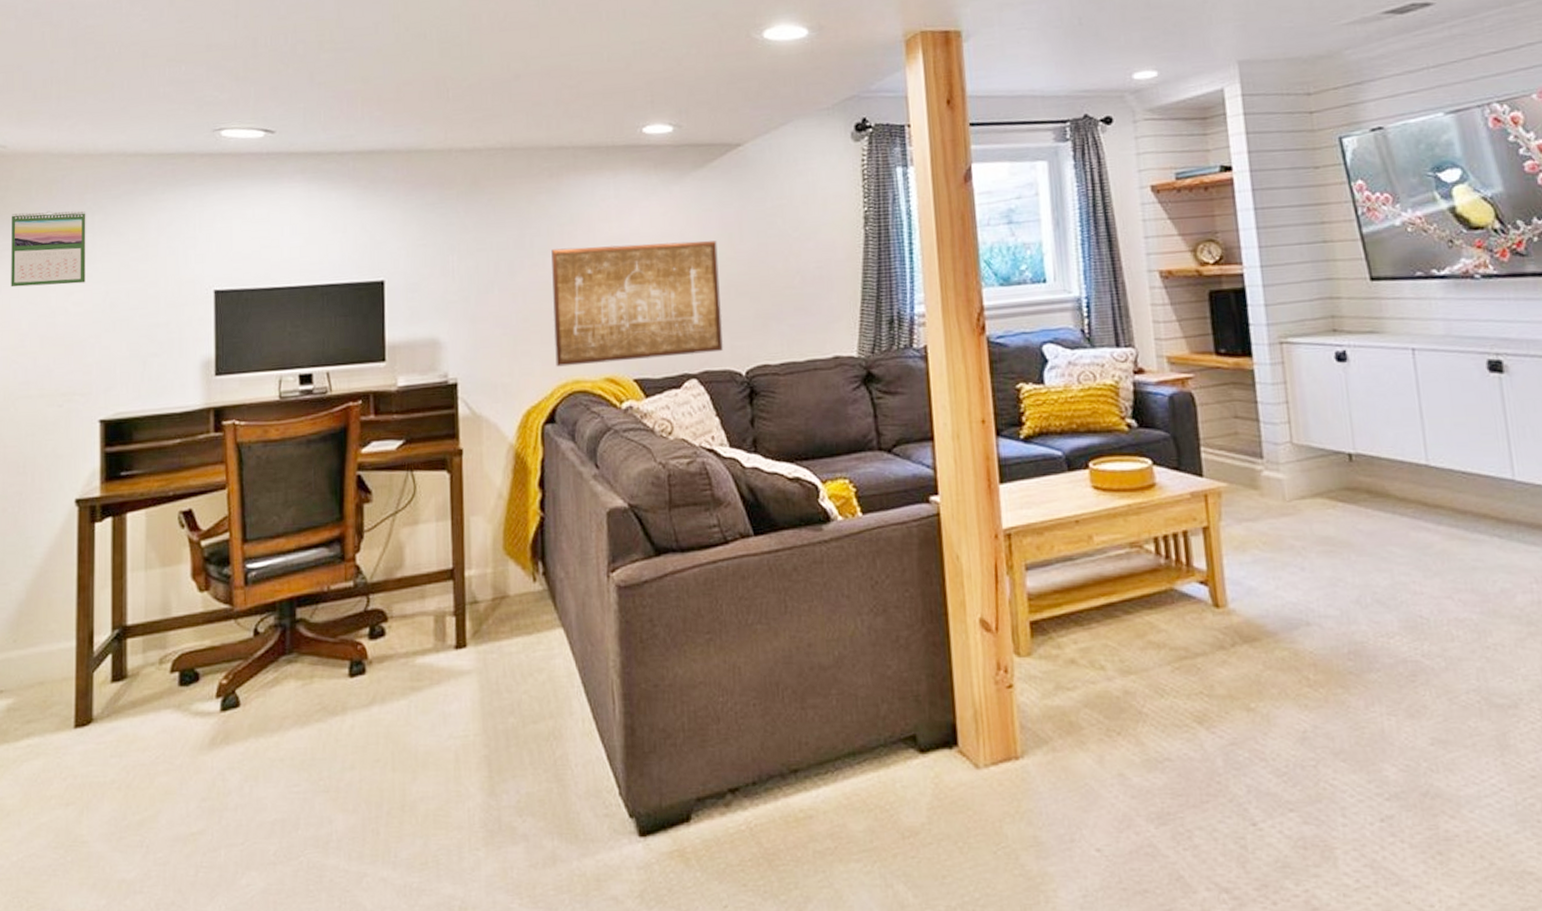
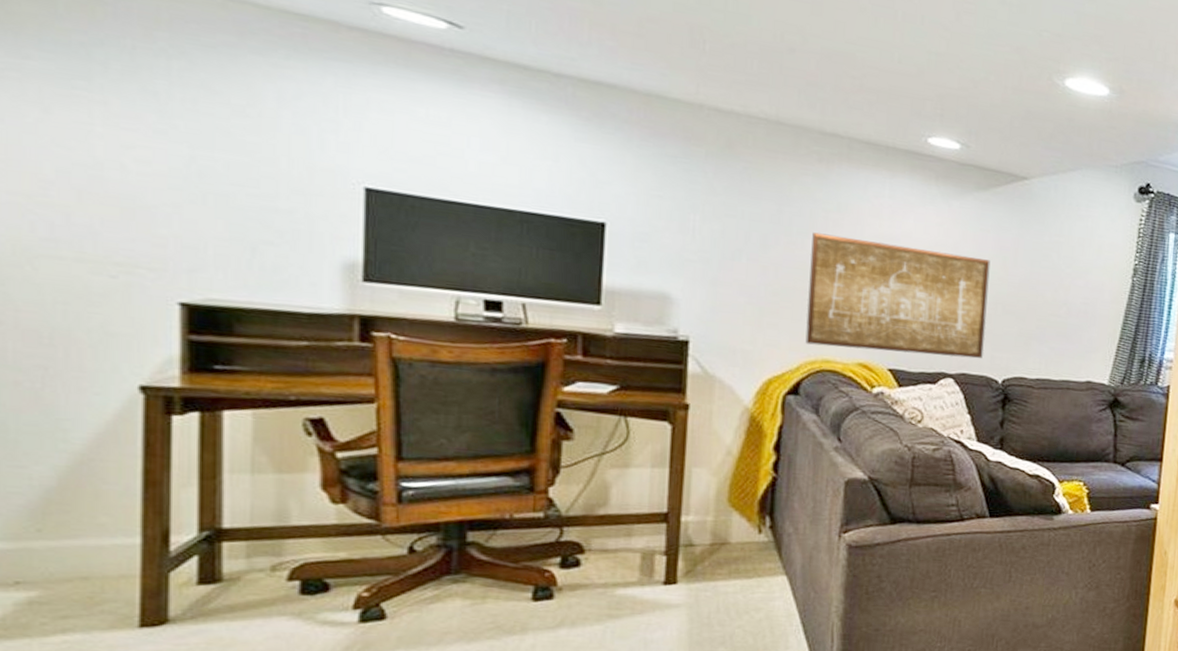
calendar: present [11,211,86,288] -> none [21,26,157,139]

